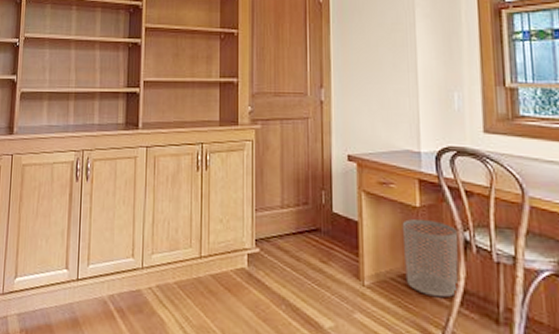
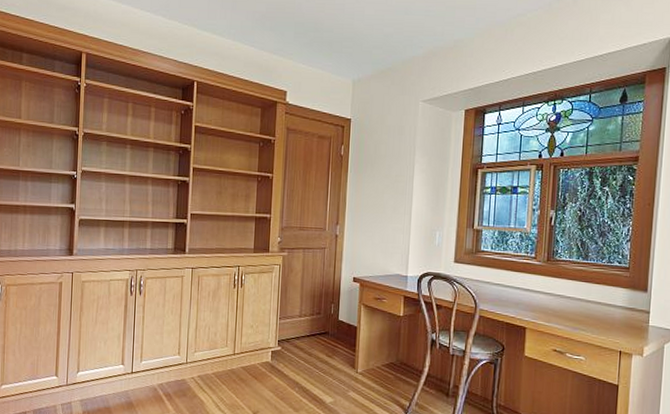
waste bin: present [402,219,459,298] -> none [388,325,428,380]

